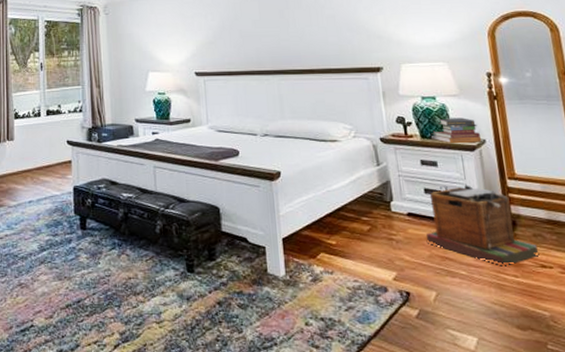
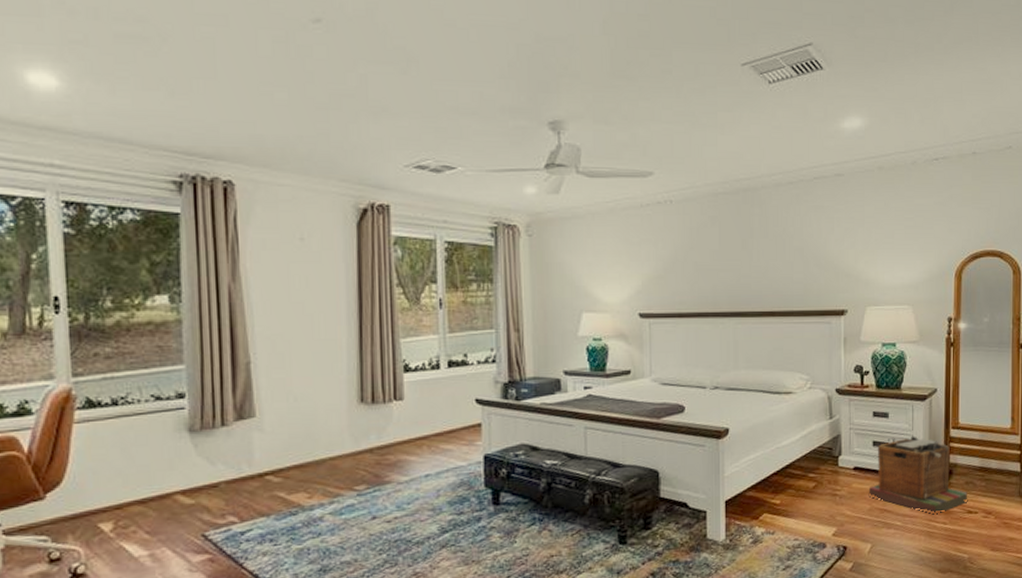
books: present [431,117,482,144] -> none [887,366,934,394]

